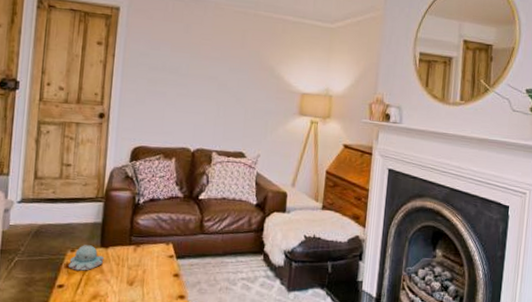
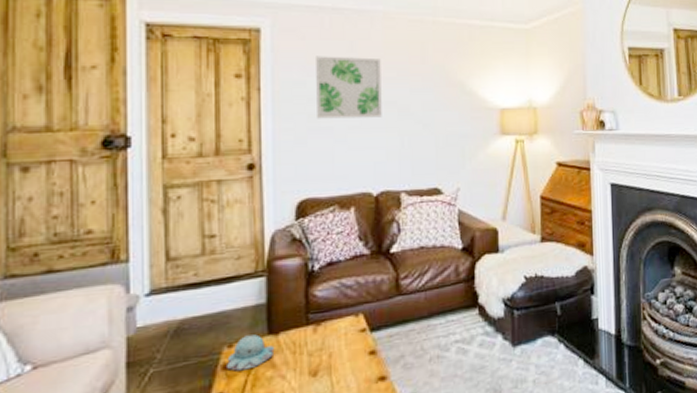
wall art: none [155,33,209,89] -> present [316,56,382,119]

